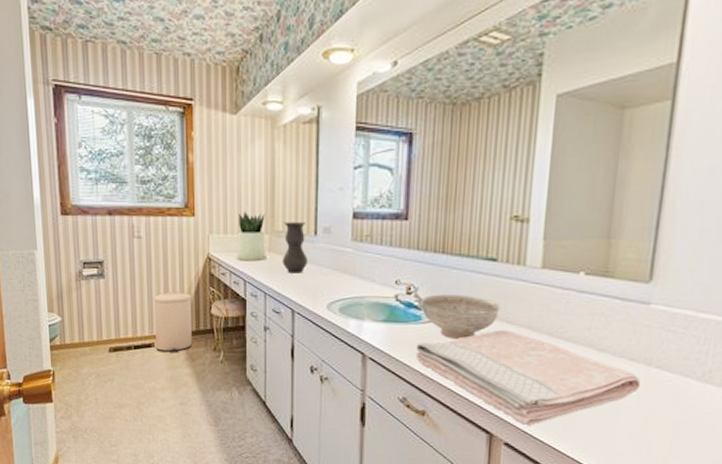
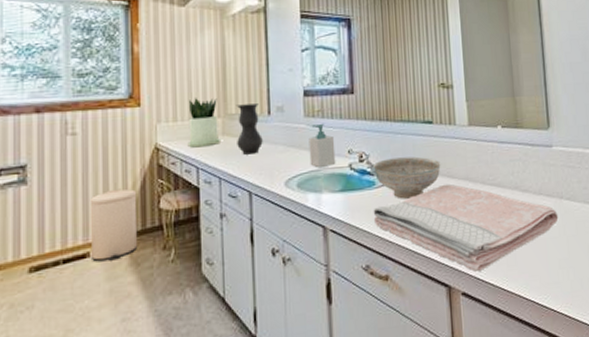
soap bottle: none [354,249,382,296] -> present [309,123,336,168]

